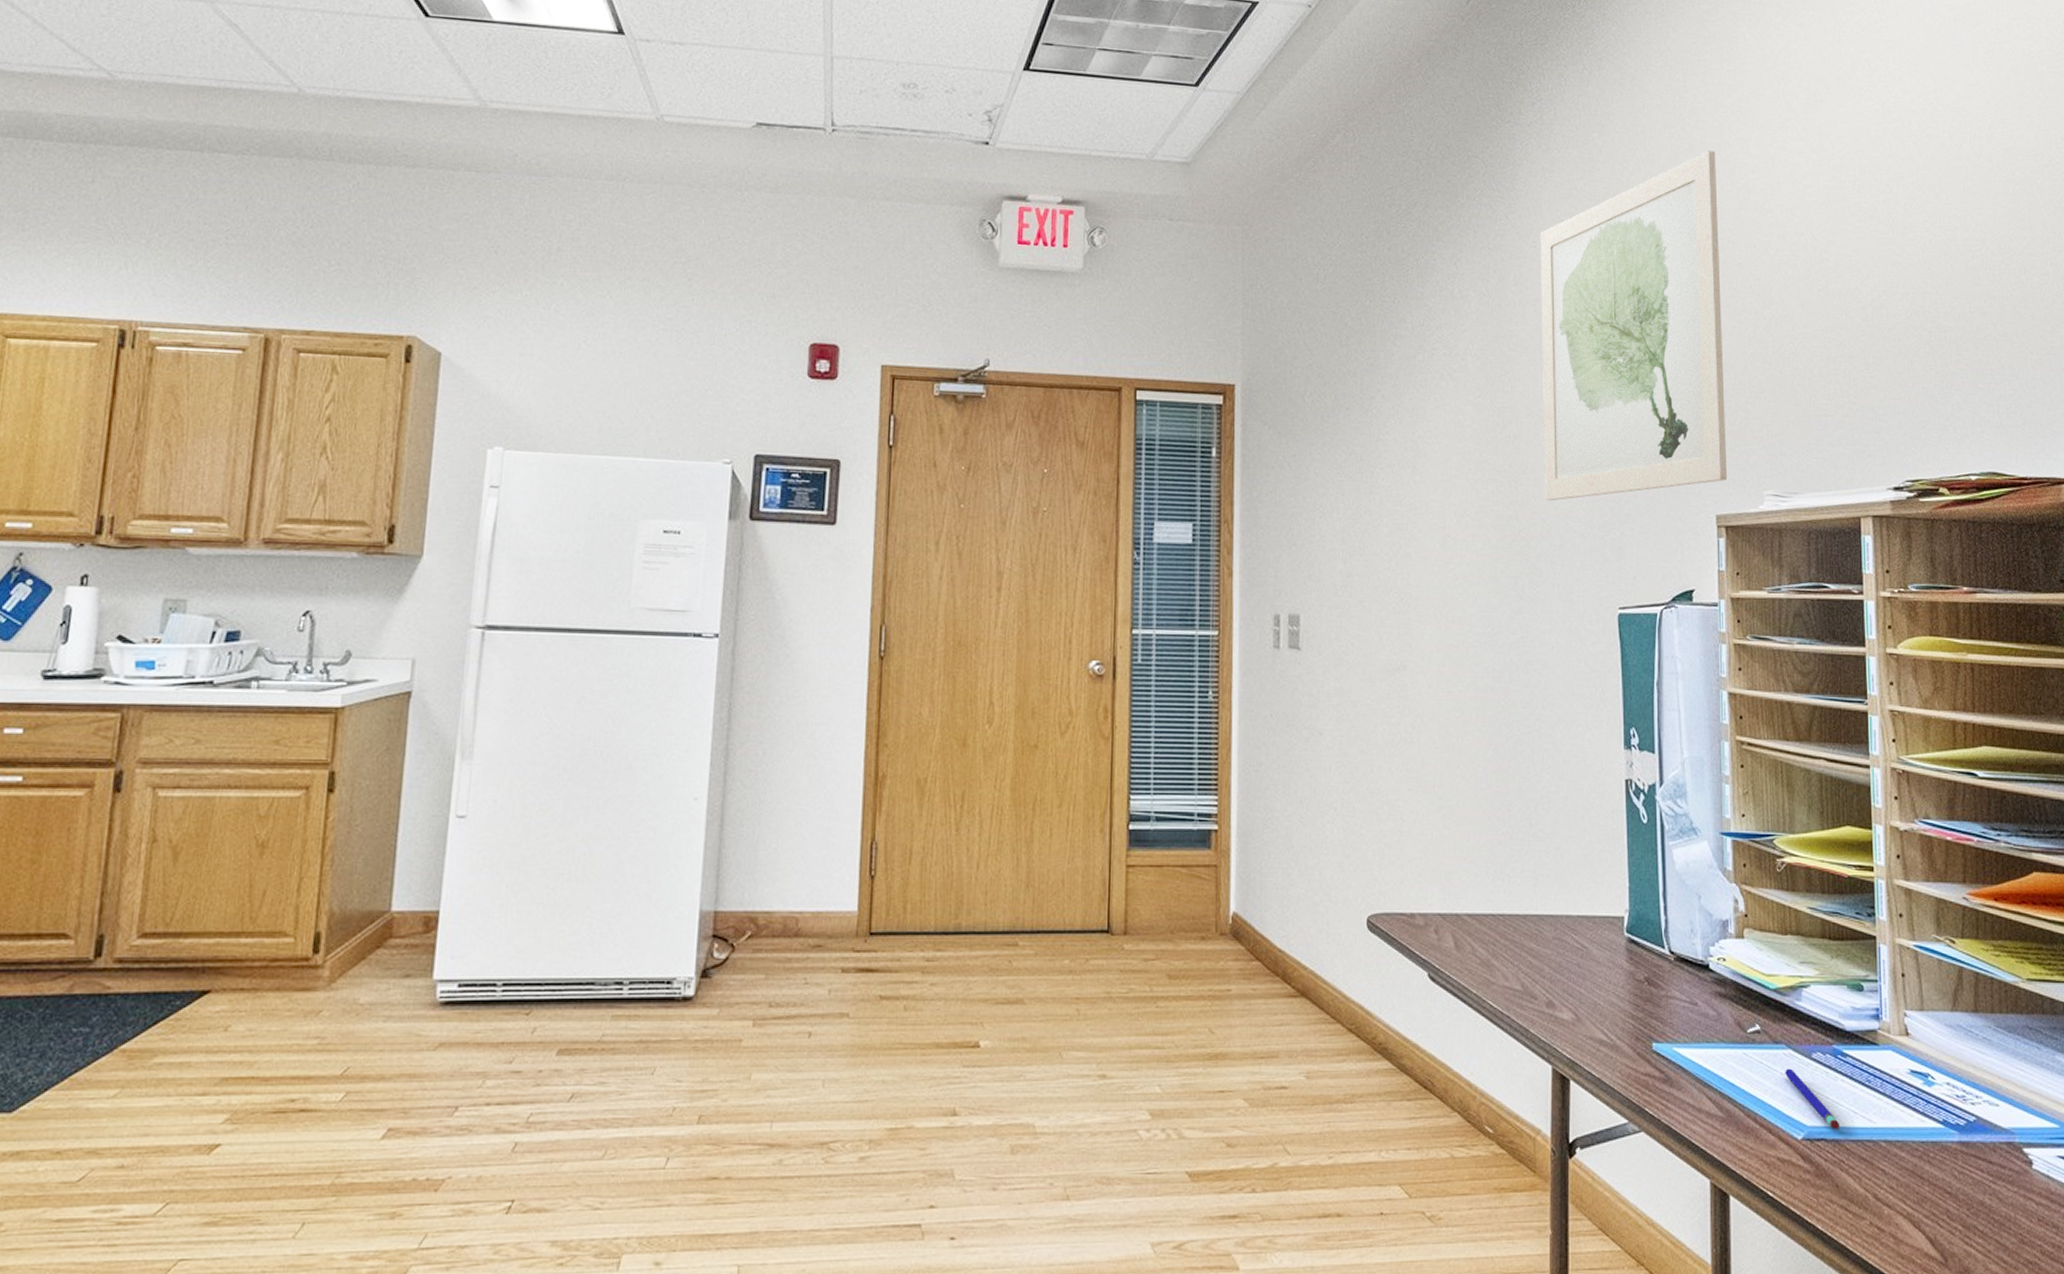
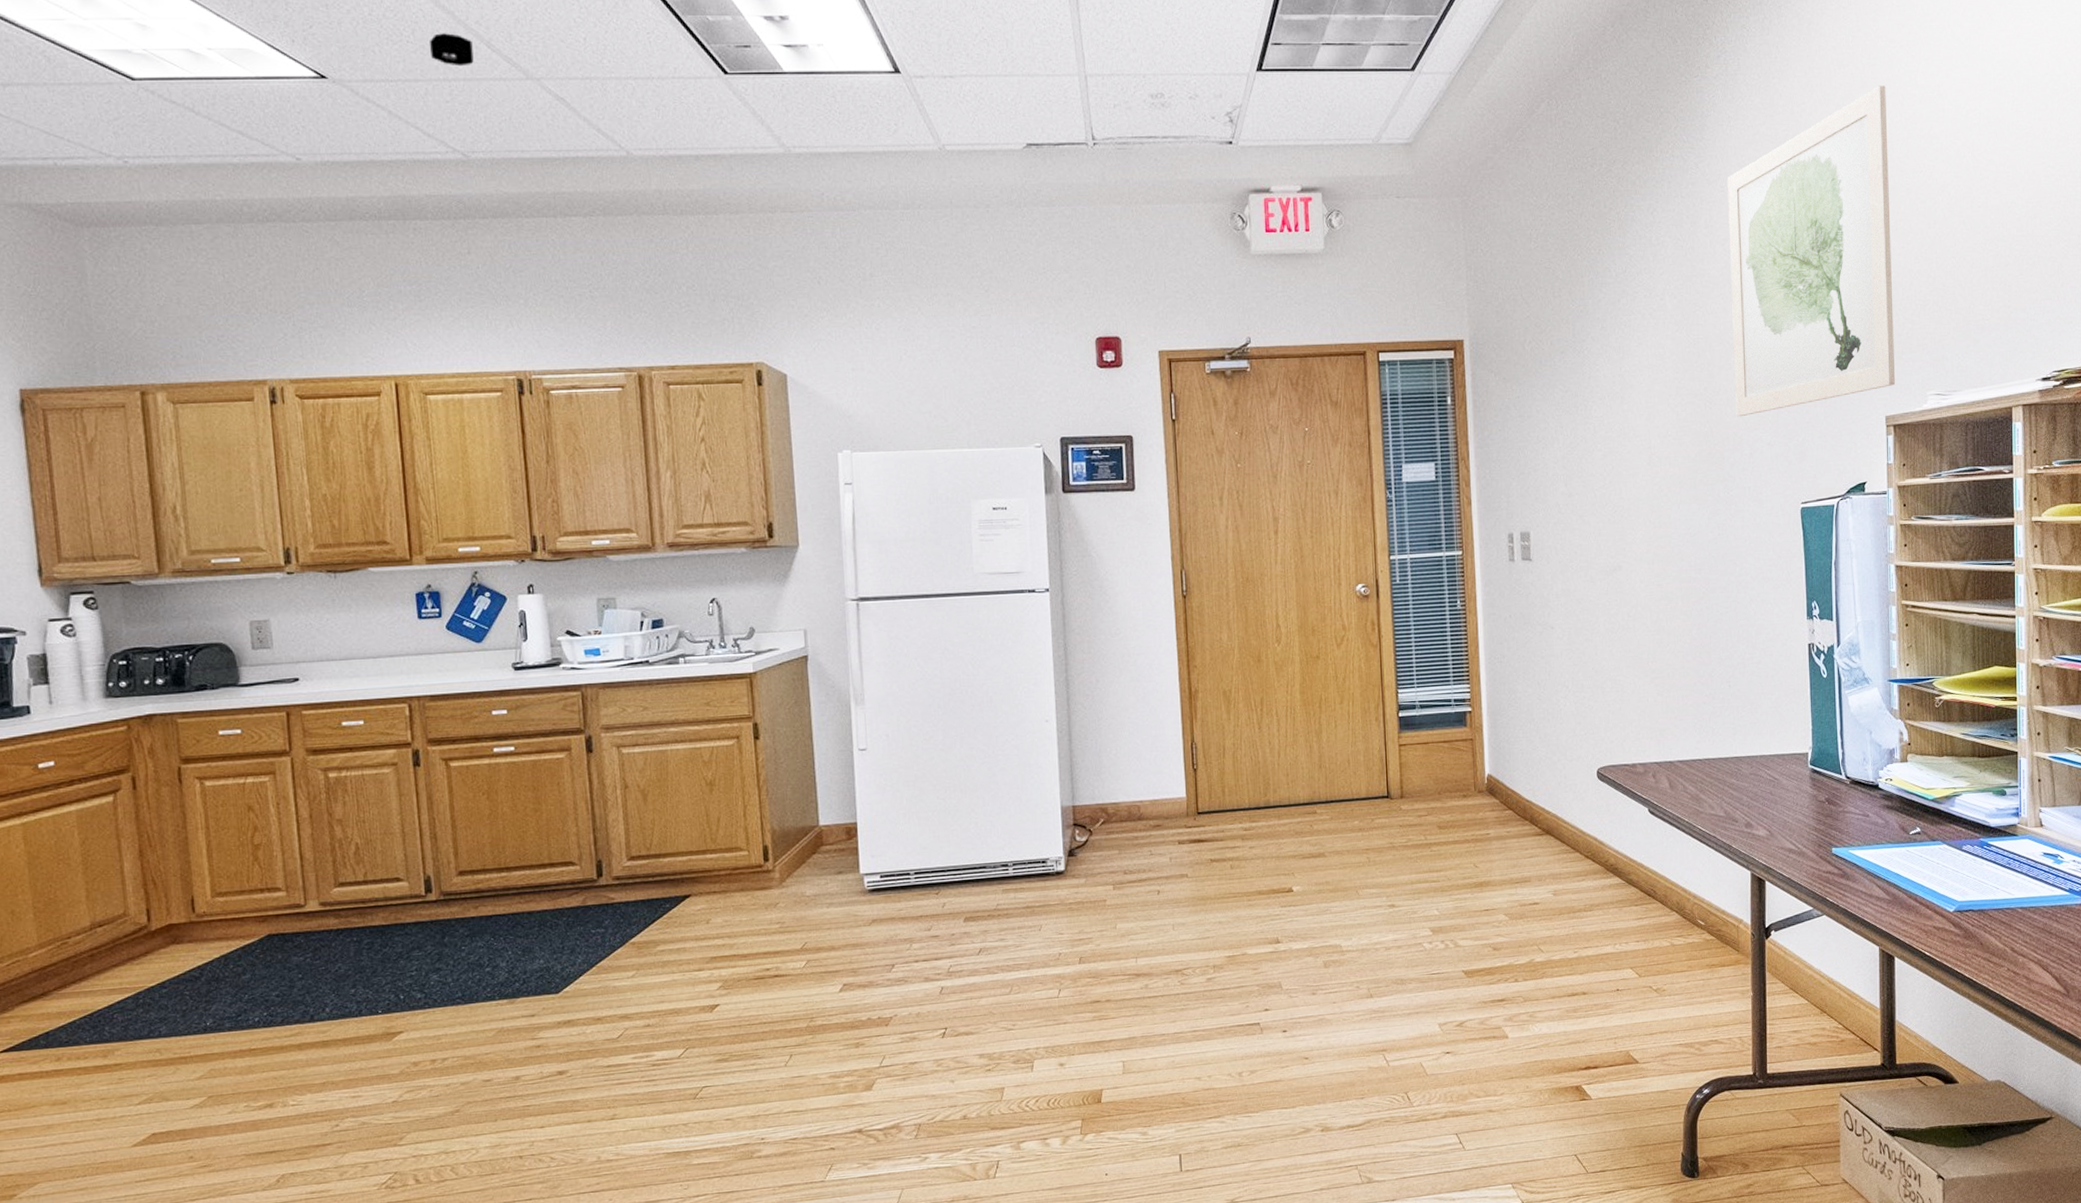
pen: present [1785,1068,1840,1129] -> none [1940,859,1985,902]

